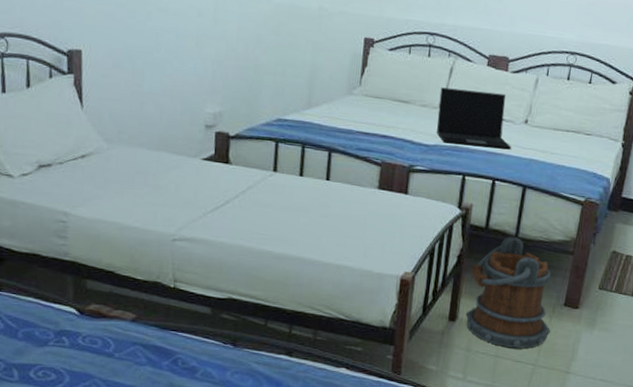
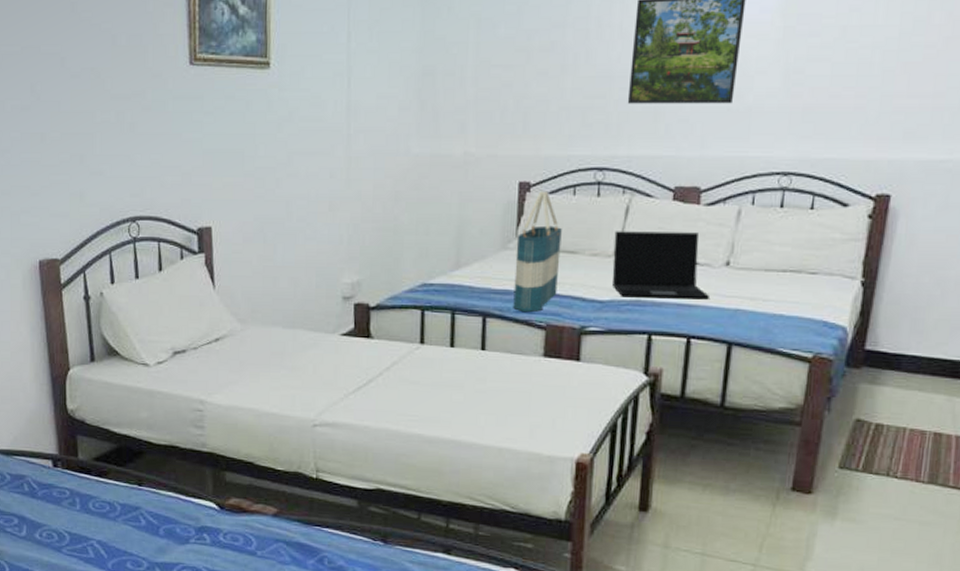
tote bag: none [355,47,398,150] -> present [513,191,562,313]
bucket: present [465,236,551,348] -> none [660,406,774,545]

